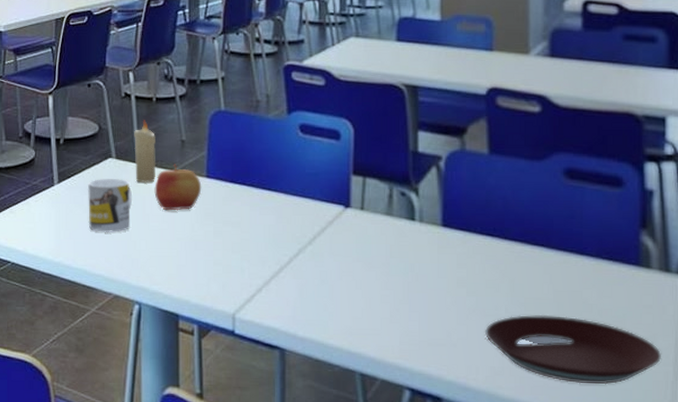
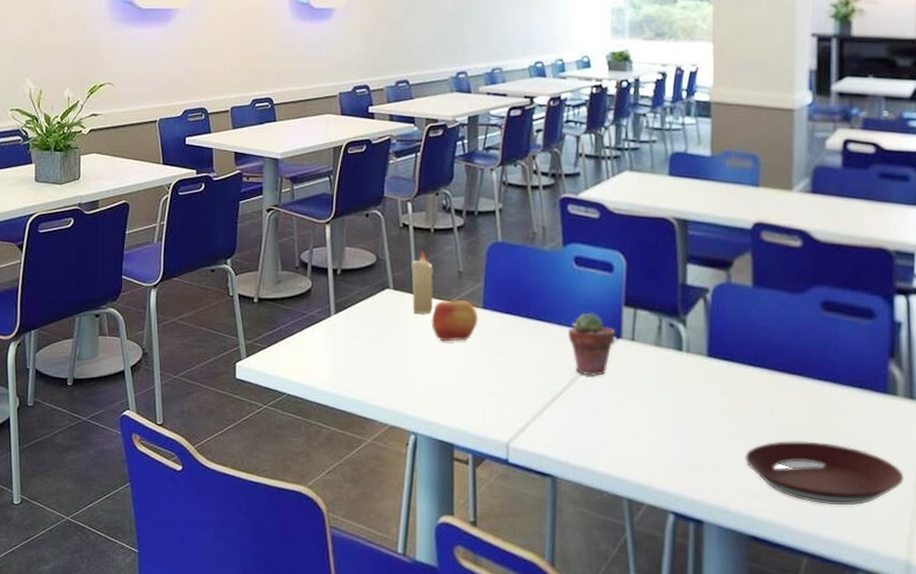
mug: present [88,179,133,233] -> none [365,310,410,364]
potted succulent: none [294,181,344,246] -> present [567,312,616,376]

